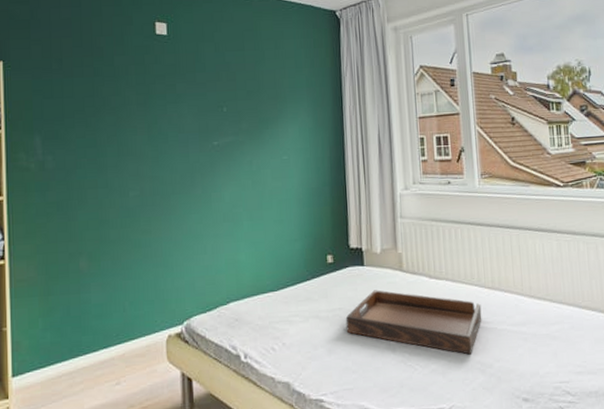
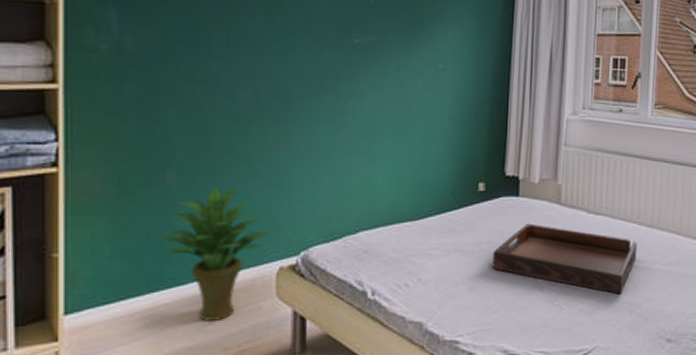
potted plant: none [76,269,160,383] -> present [158,186,271,323]

